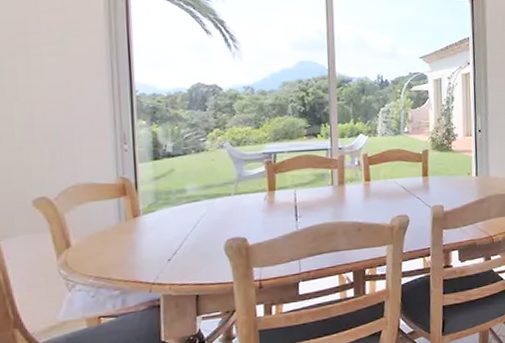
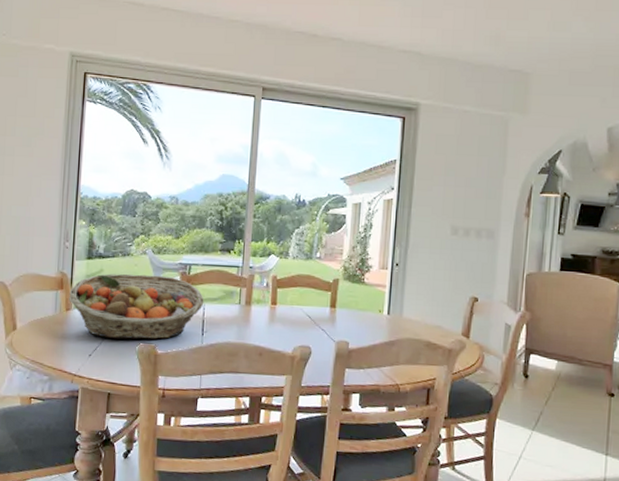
fruit basket: none [135,167,295,240] -> present [69,274,204,340]

